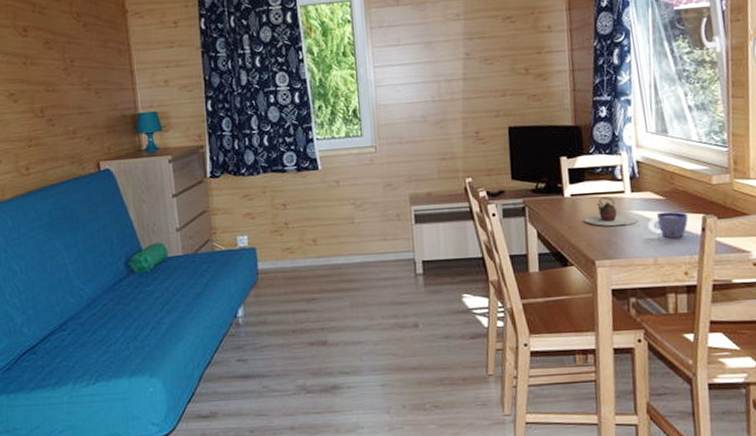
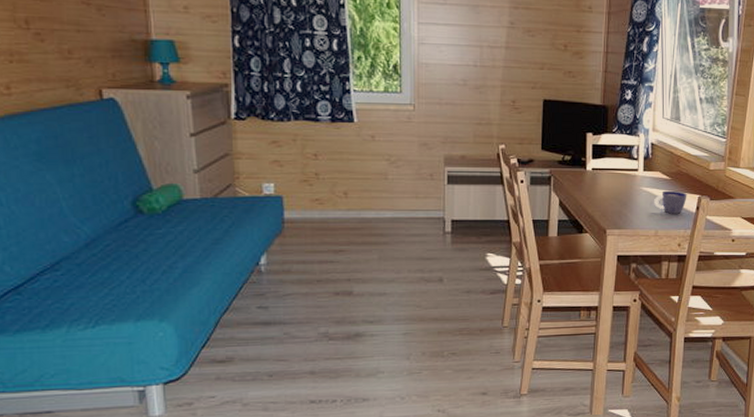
teapot: present [584,197,639,227] -> none [601,174,647,200]

